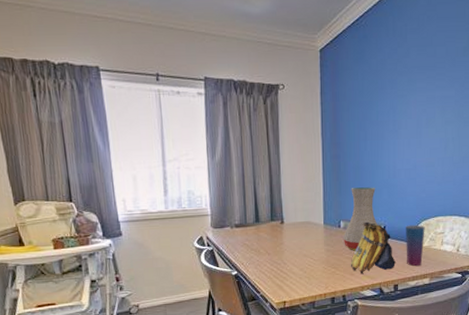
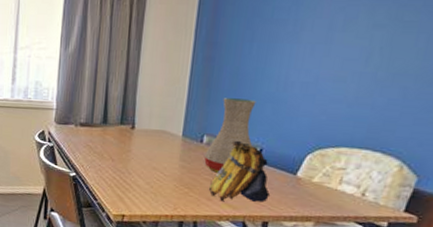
cup: present [406,225,425,267] -> none [285,152,319,205]

